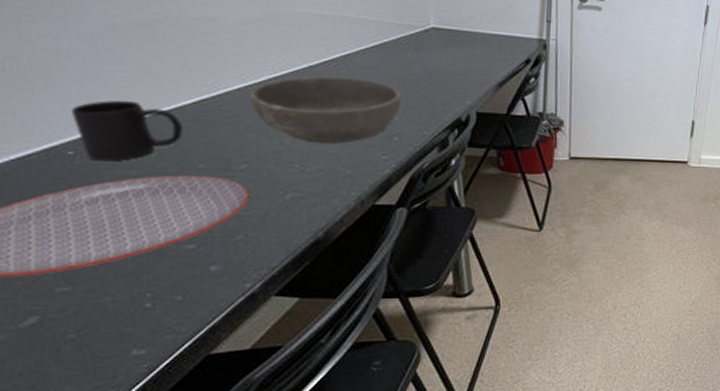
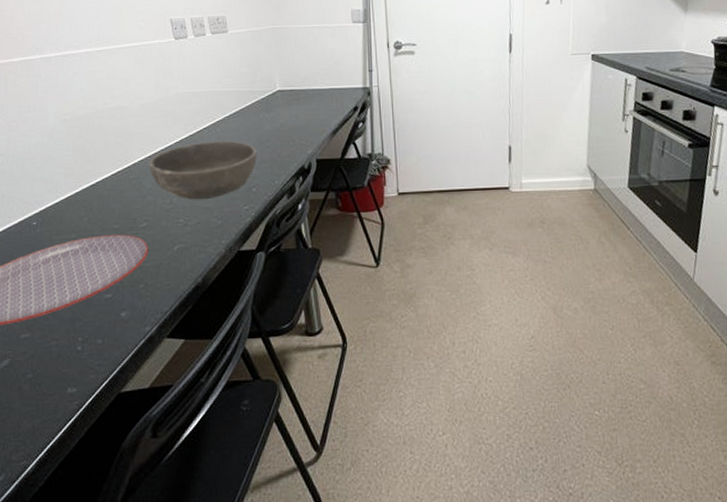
mug: present [70,100,183,162] -> none [36,178,105,228]

